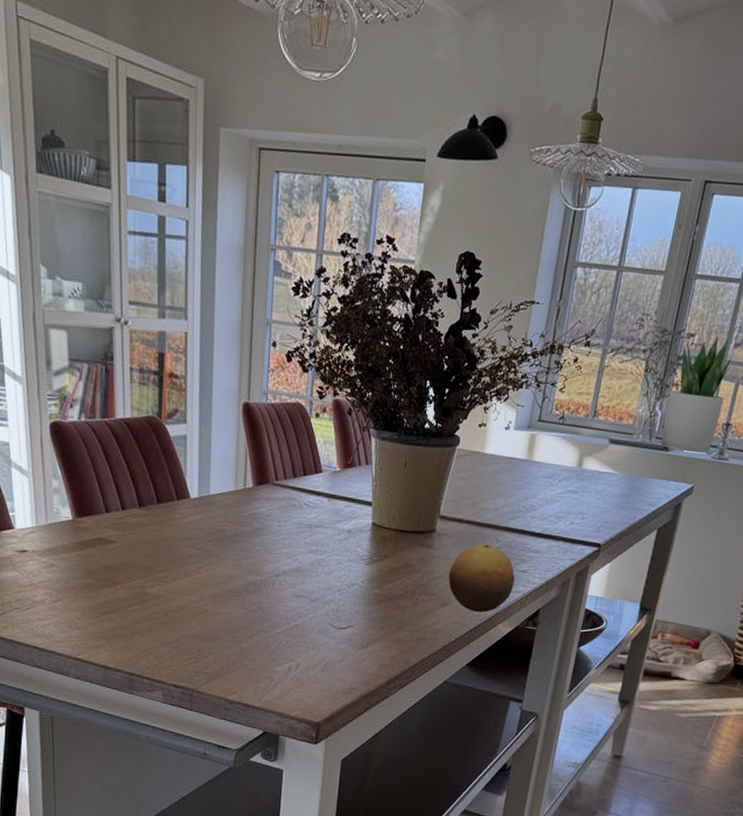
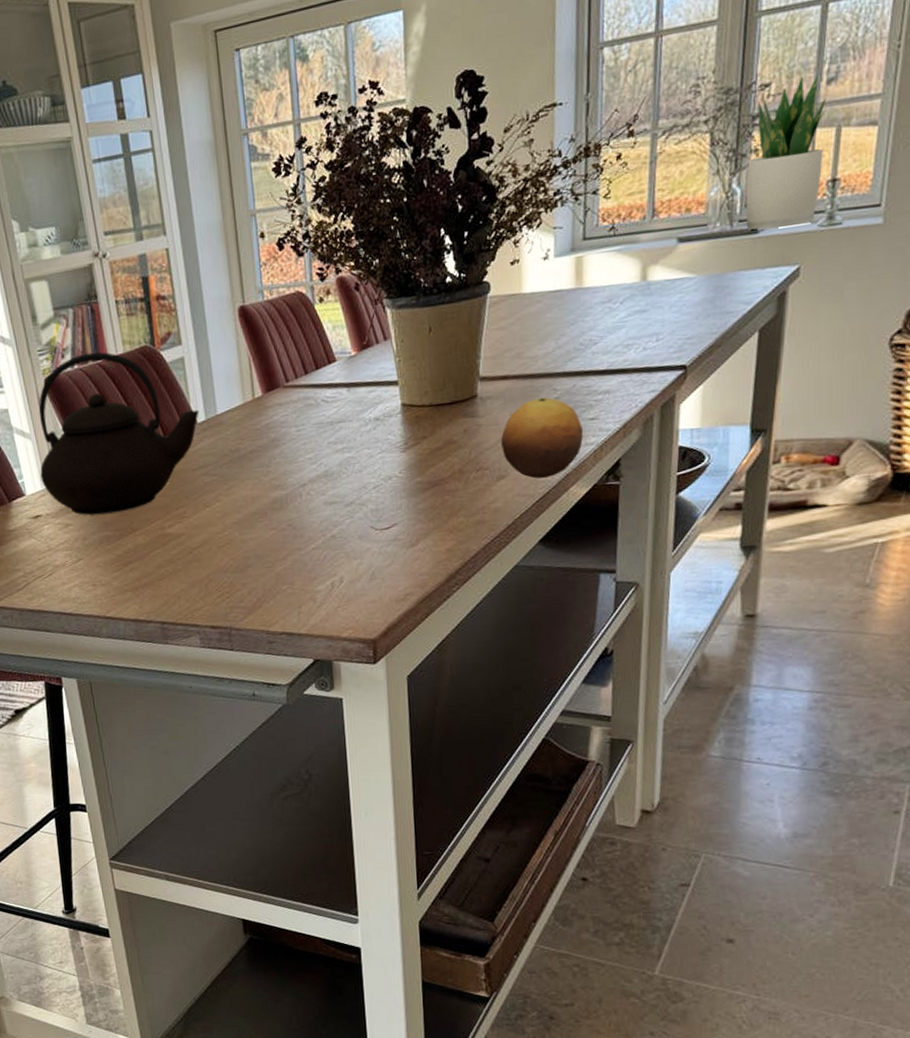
teapot: none [32,408,193,564] -> present [38,352,199,515]

